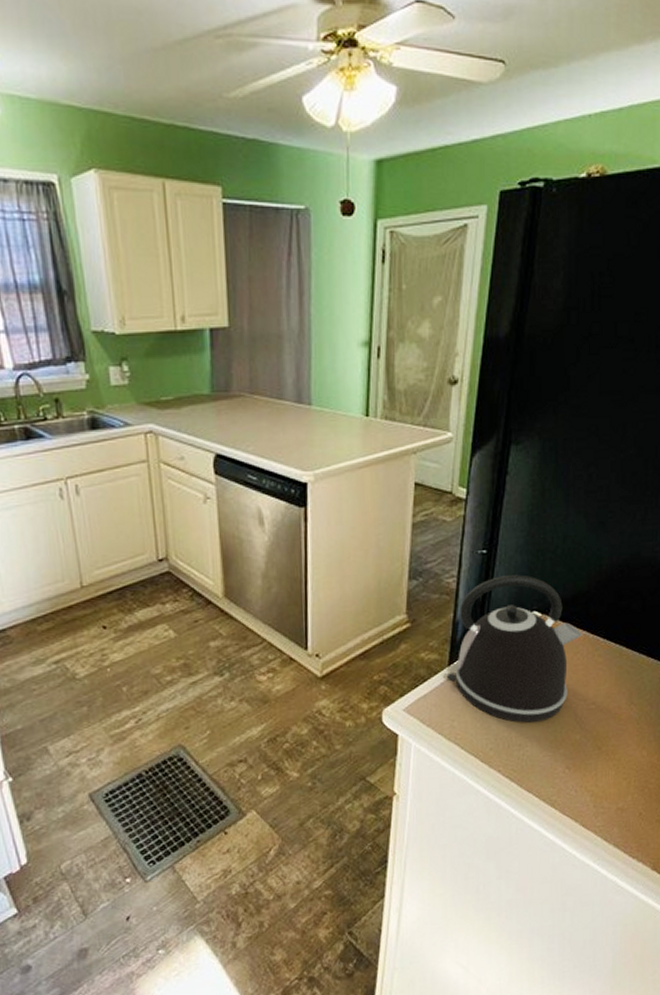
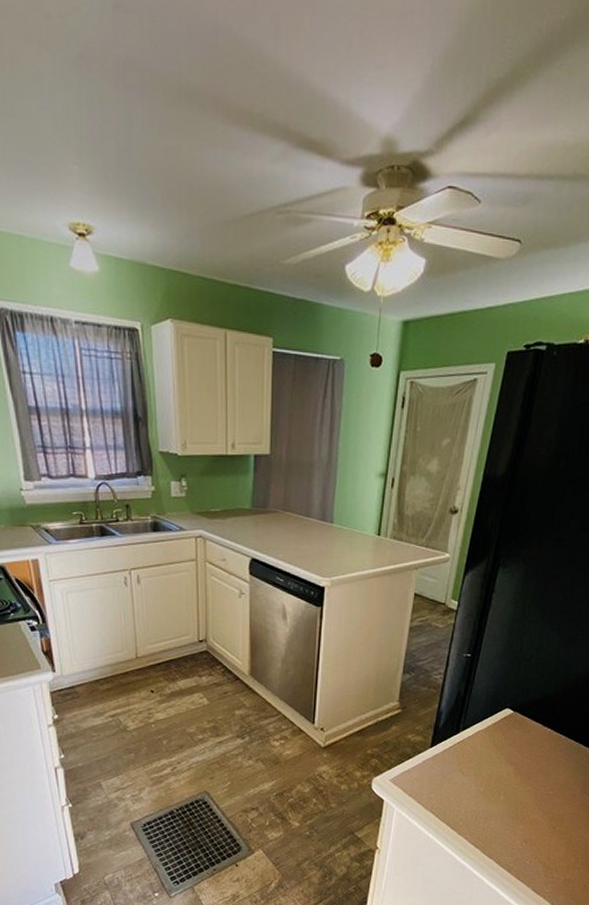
kettle: present [446,575,582,723] -> none [428,677,547,801]

